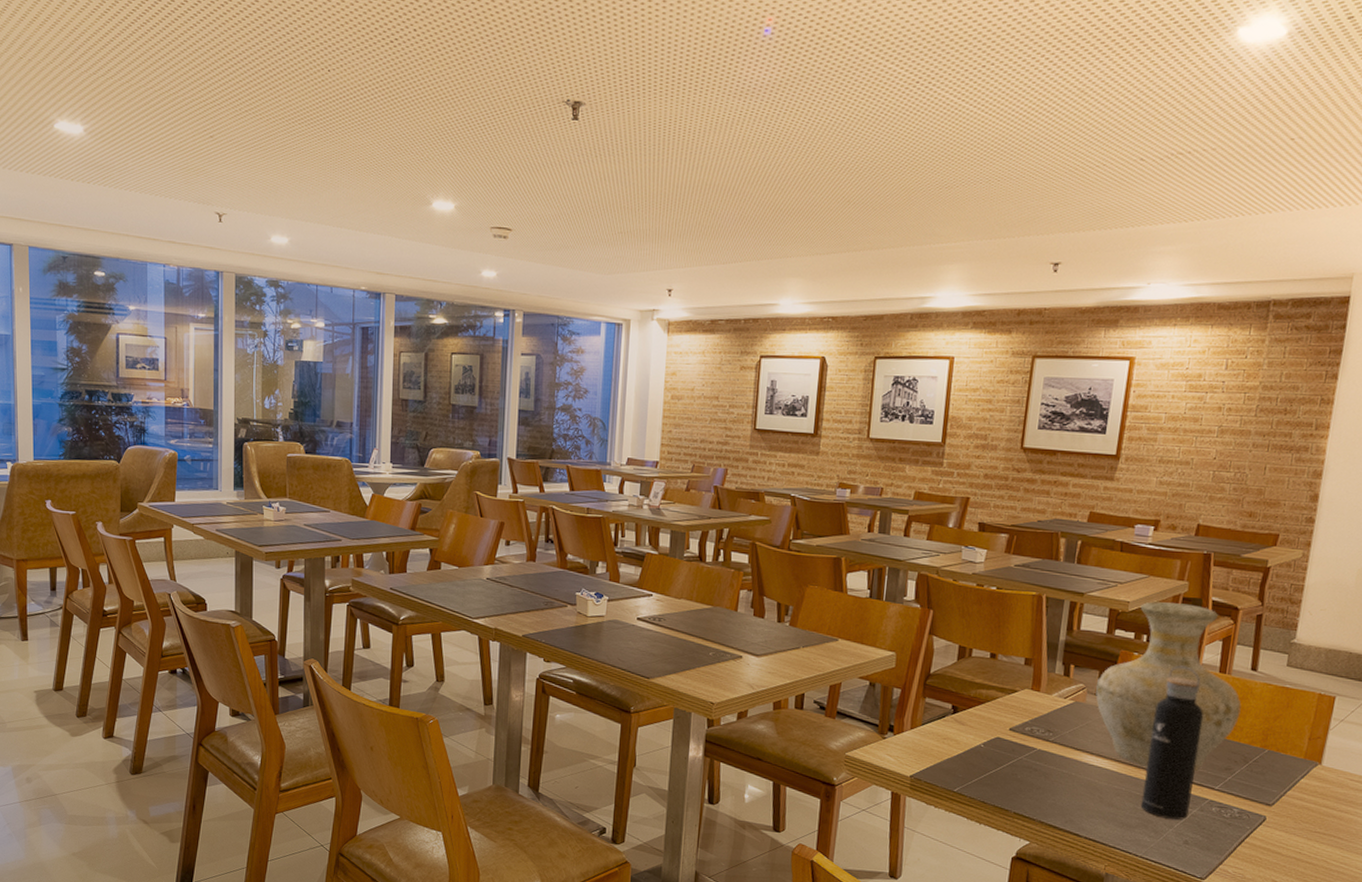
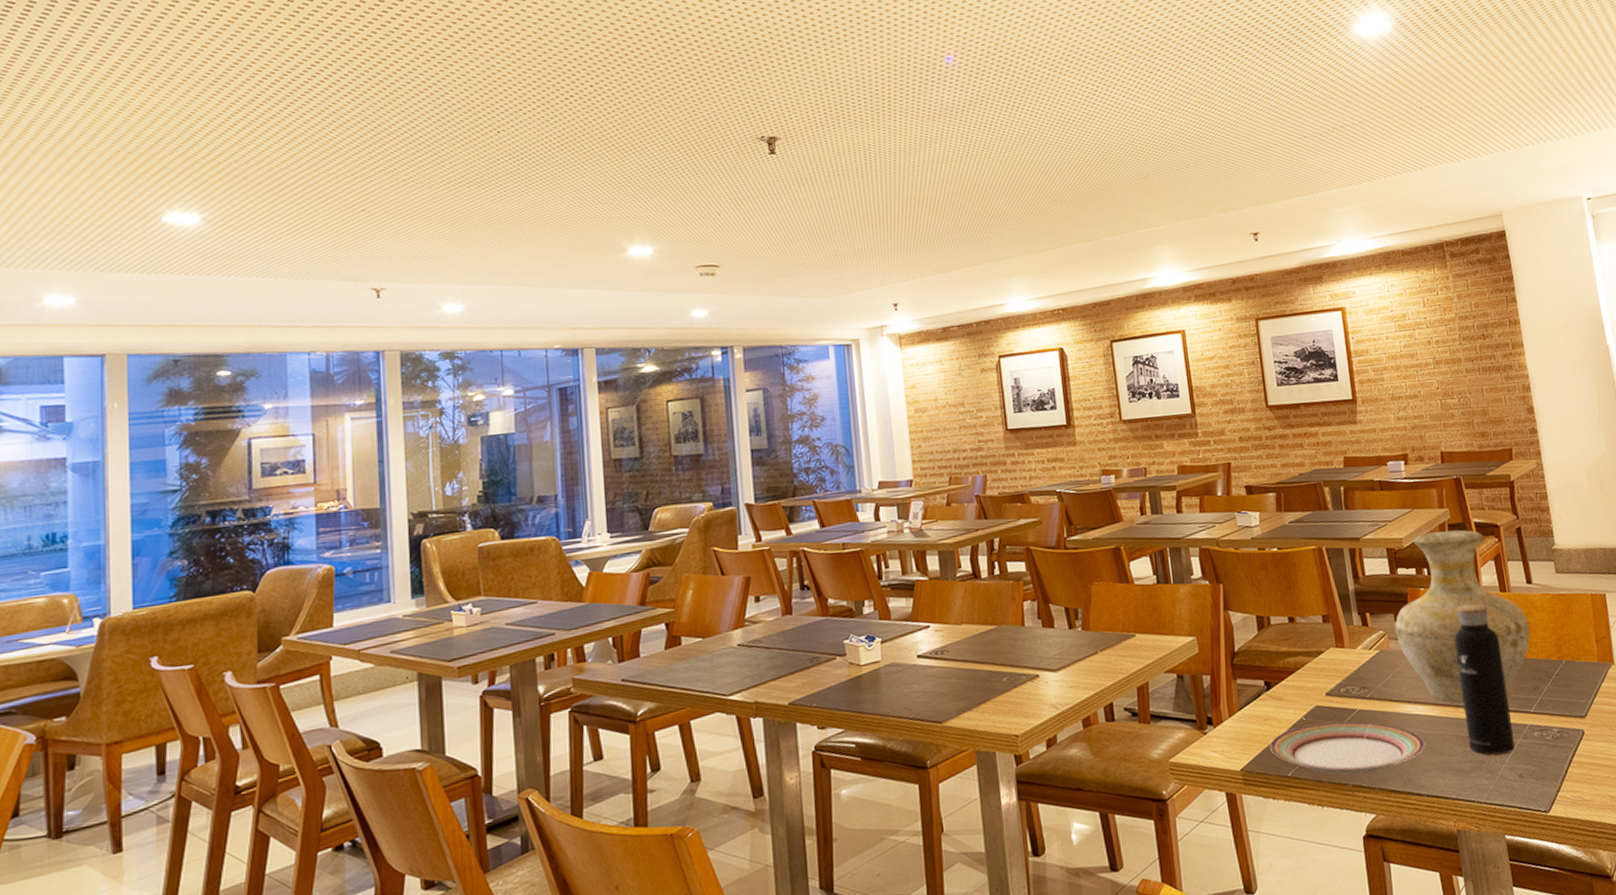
plate: none [943,751,1097,807] -> present [1270,721,1425,775]

